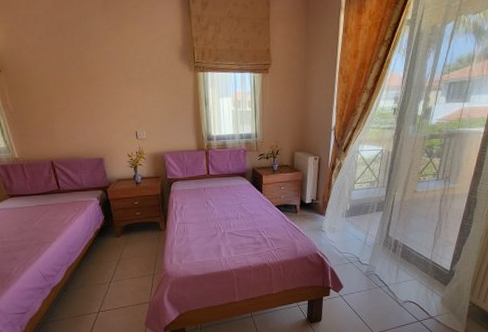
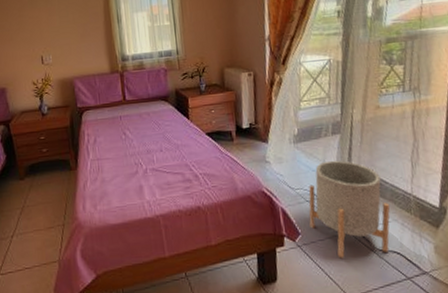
planter: none [351,232,414,306] -> present [309,160,390,259]

